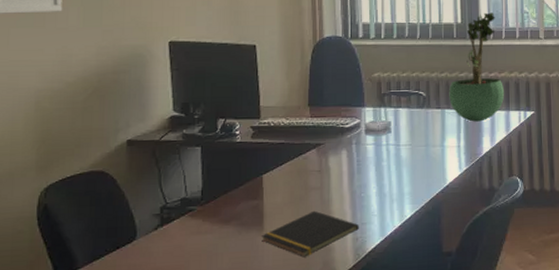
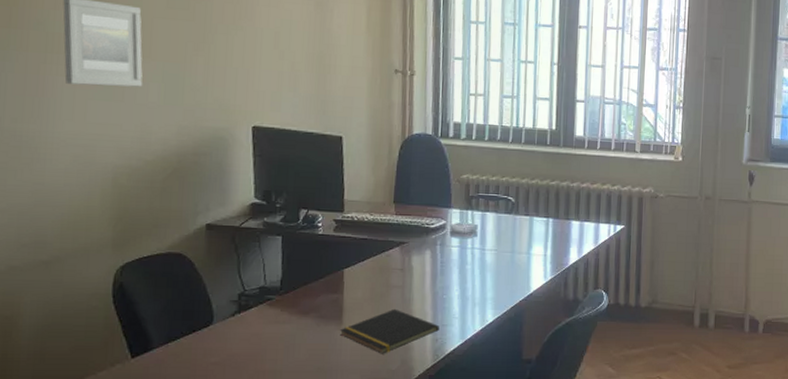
potted plant: present [449,12,505,122] -> none [538,121,596,232]

